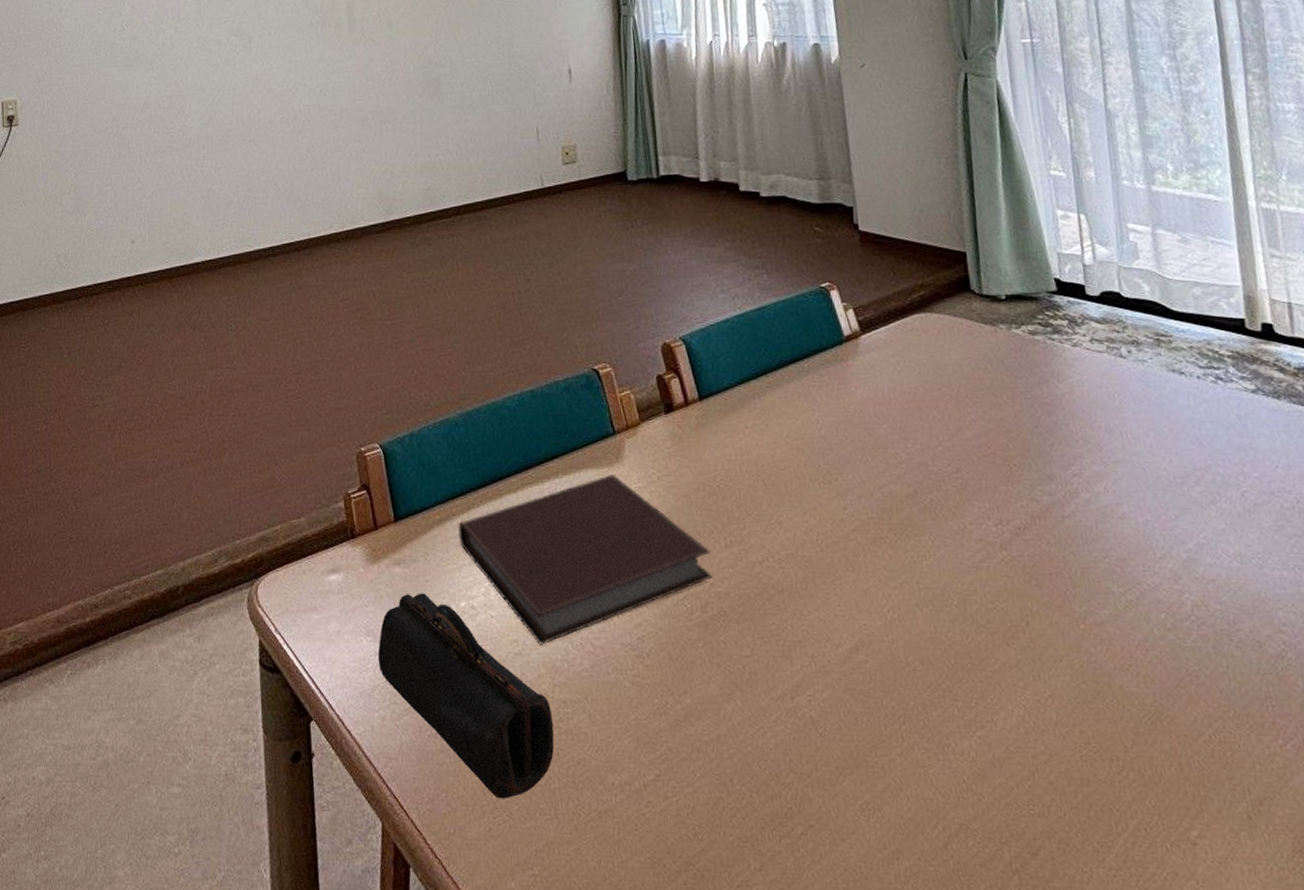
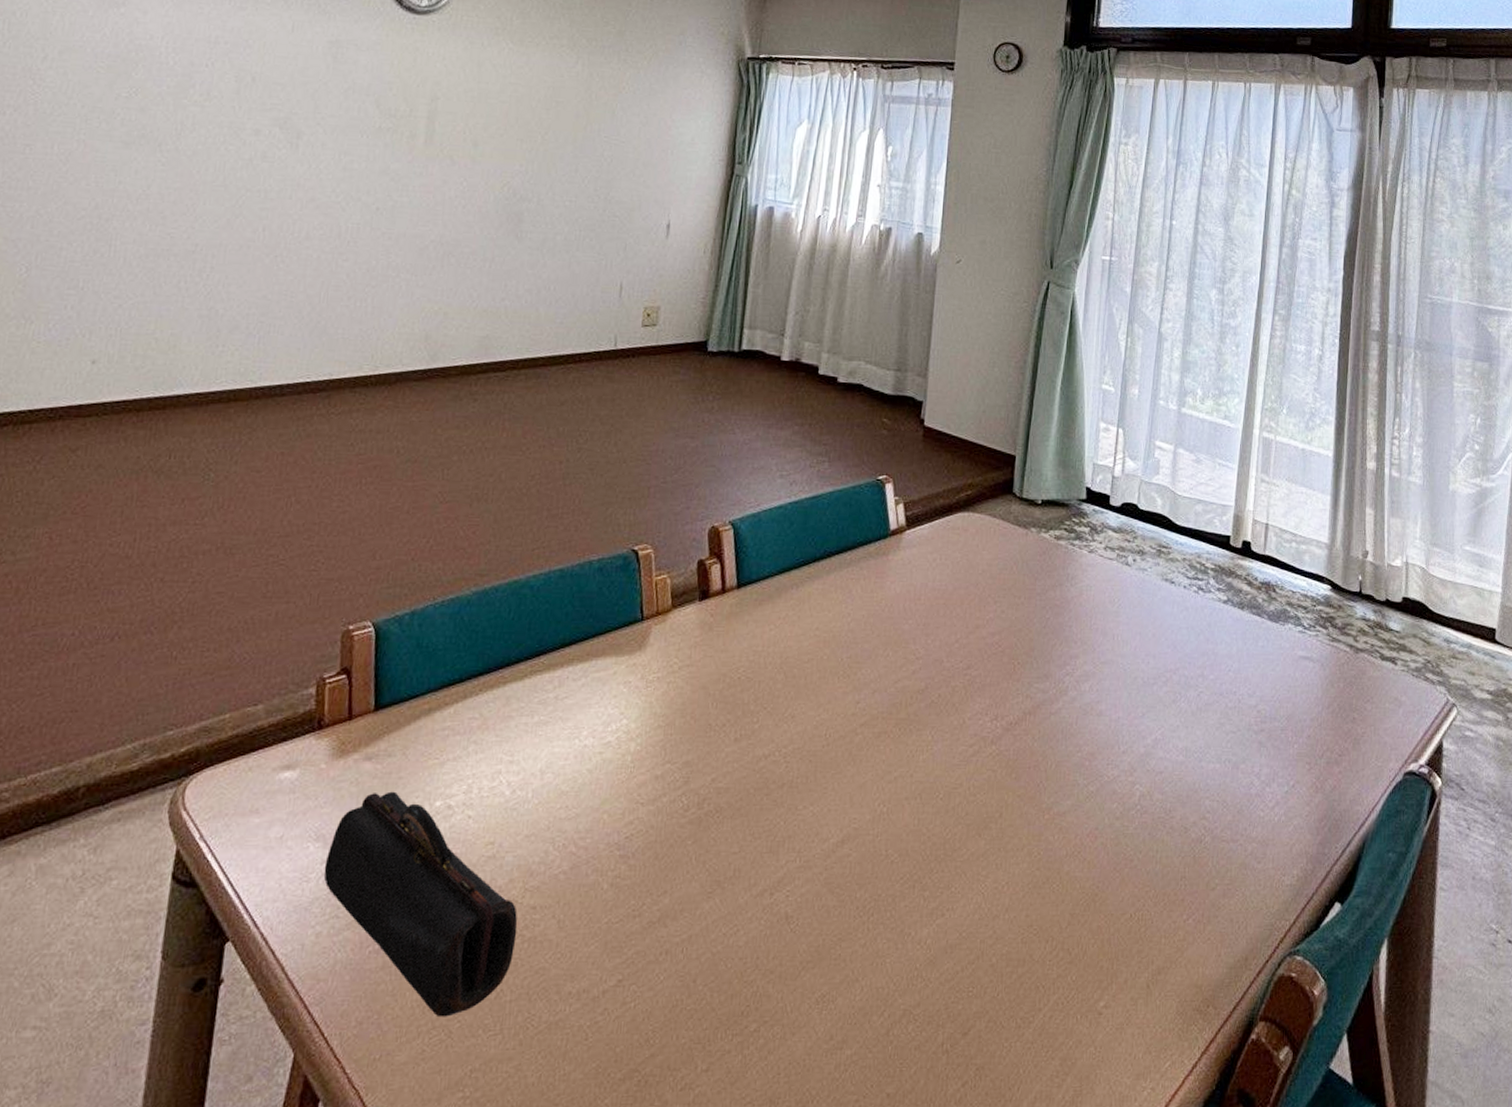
notebook: present [457,475,712,645] -> none [446,663,719,847]

